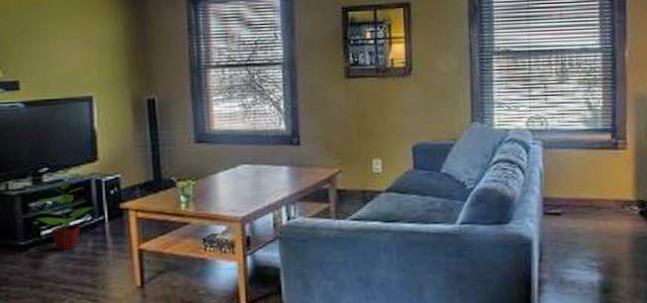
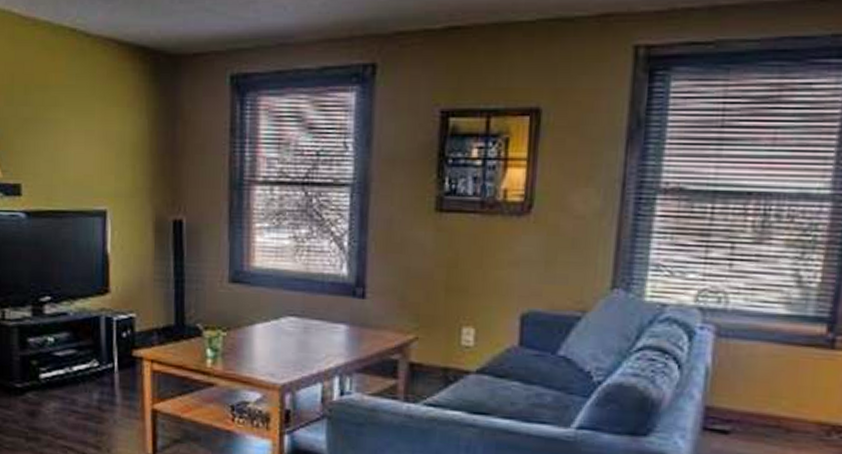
potted plant: present [36,181,95,250] -> none [34,315,104,400]

